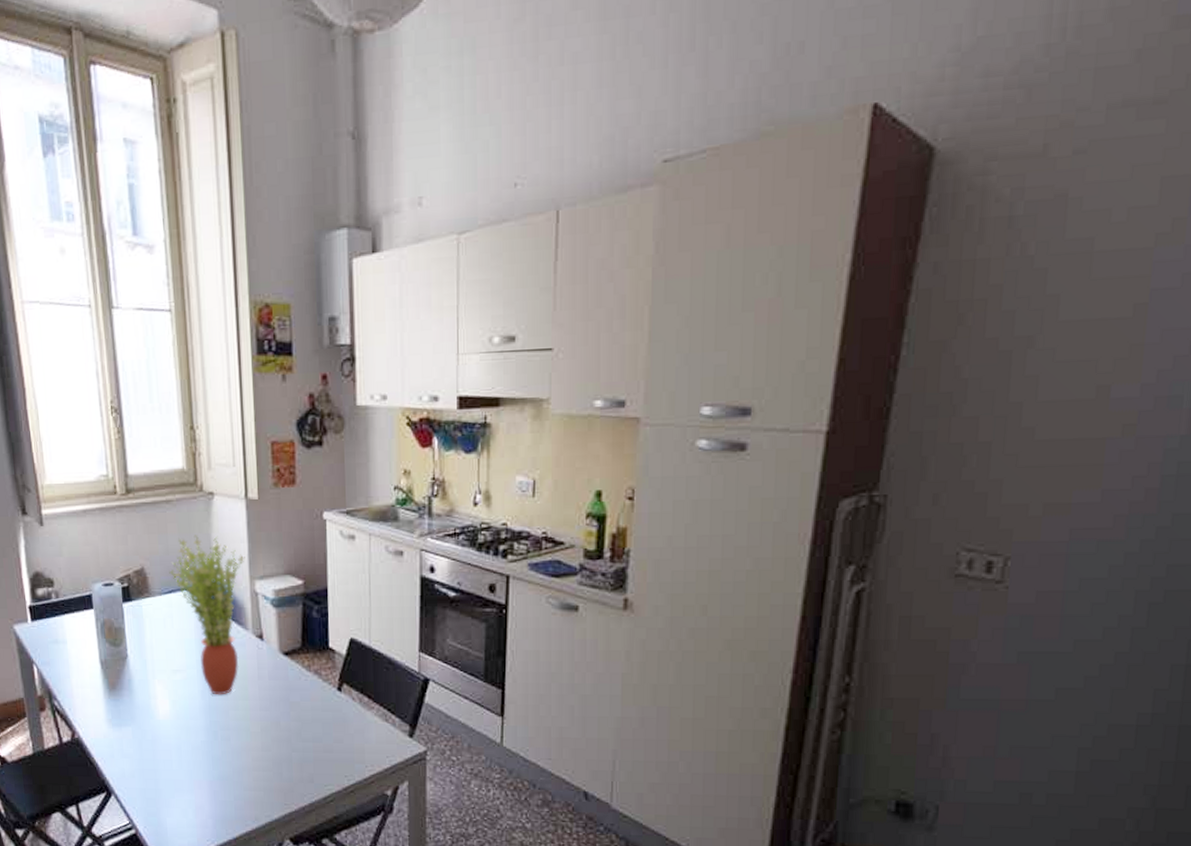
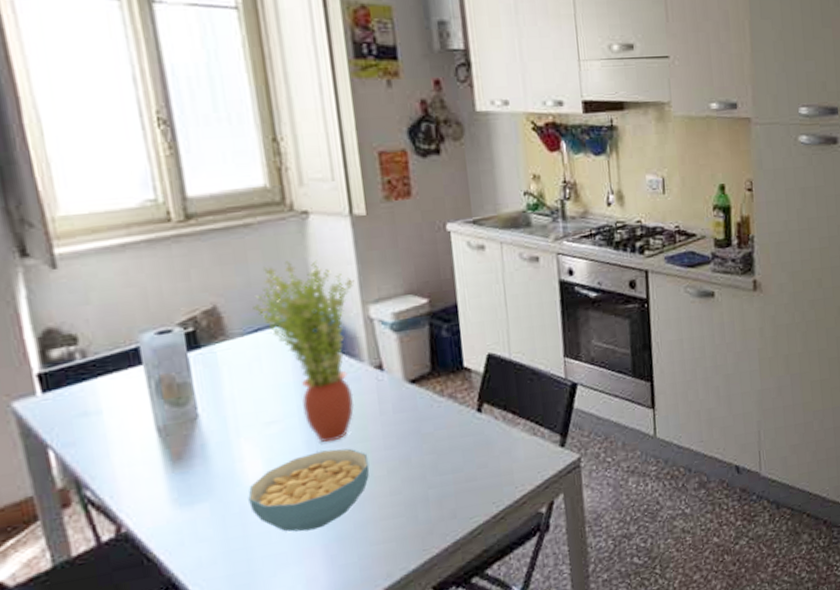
cereal bowl: none [158,702,247,767] -> present [248,448,370,532]

